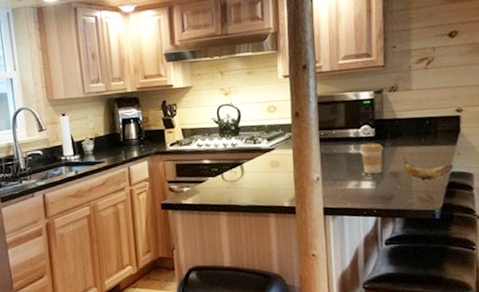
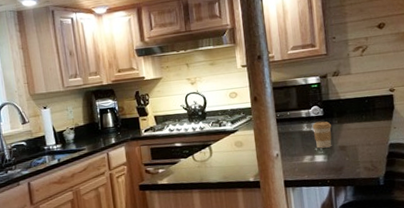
banana: present [402,155,453,179] -> none [348,130,391,151]

